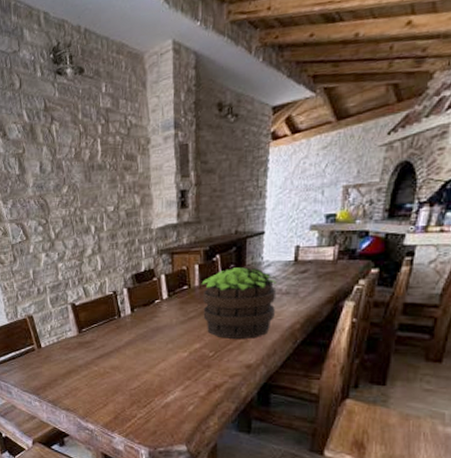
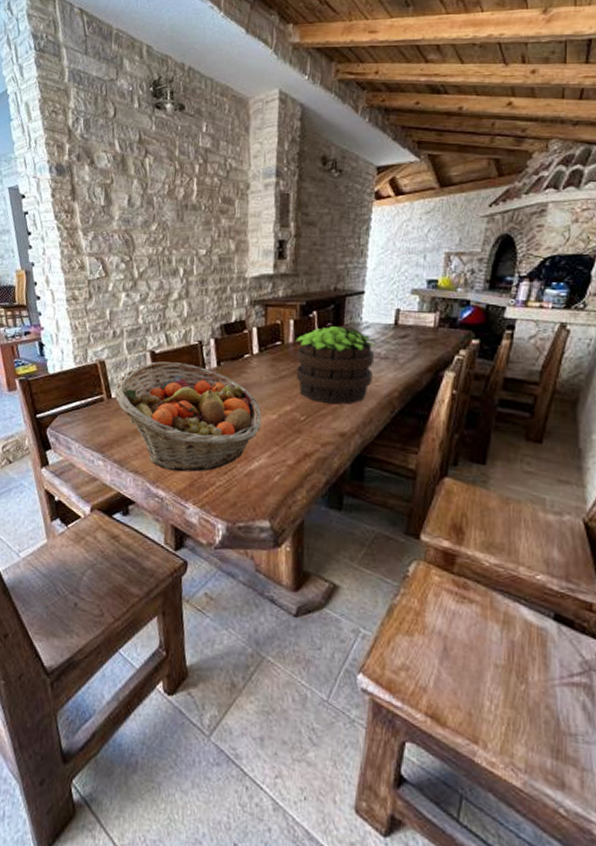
fruit basket: none [43,312,174,407] -> present [114,361,262,472]

